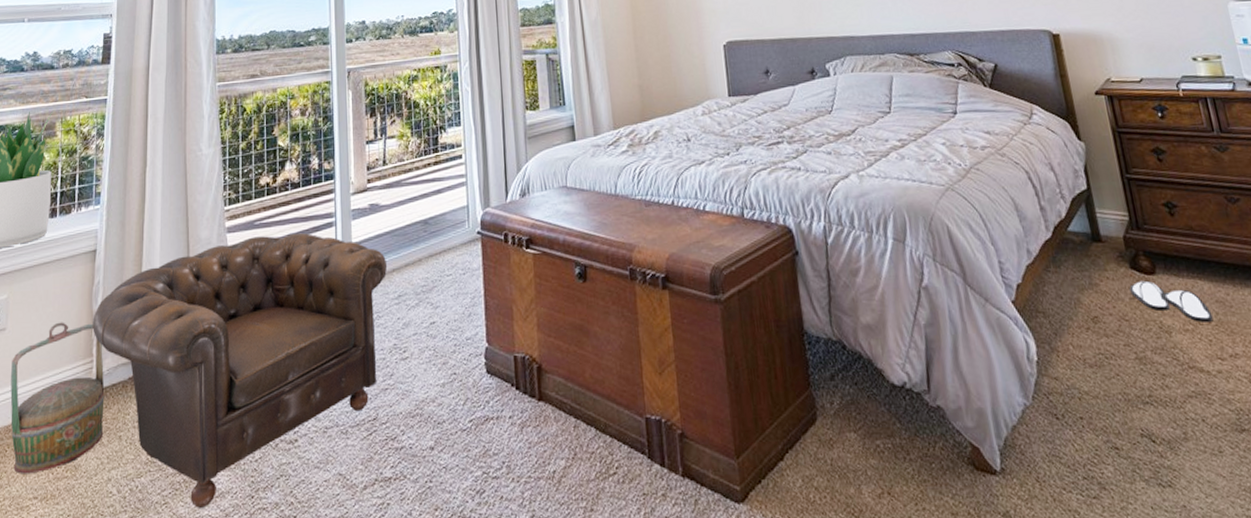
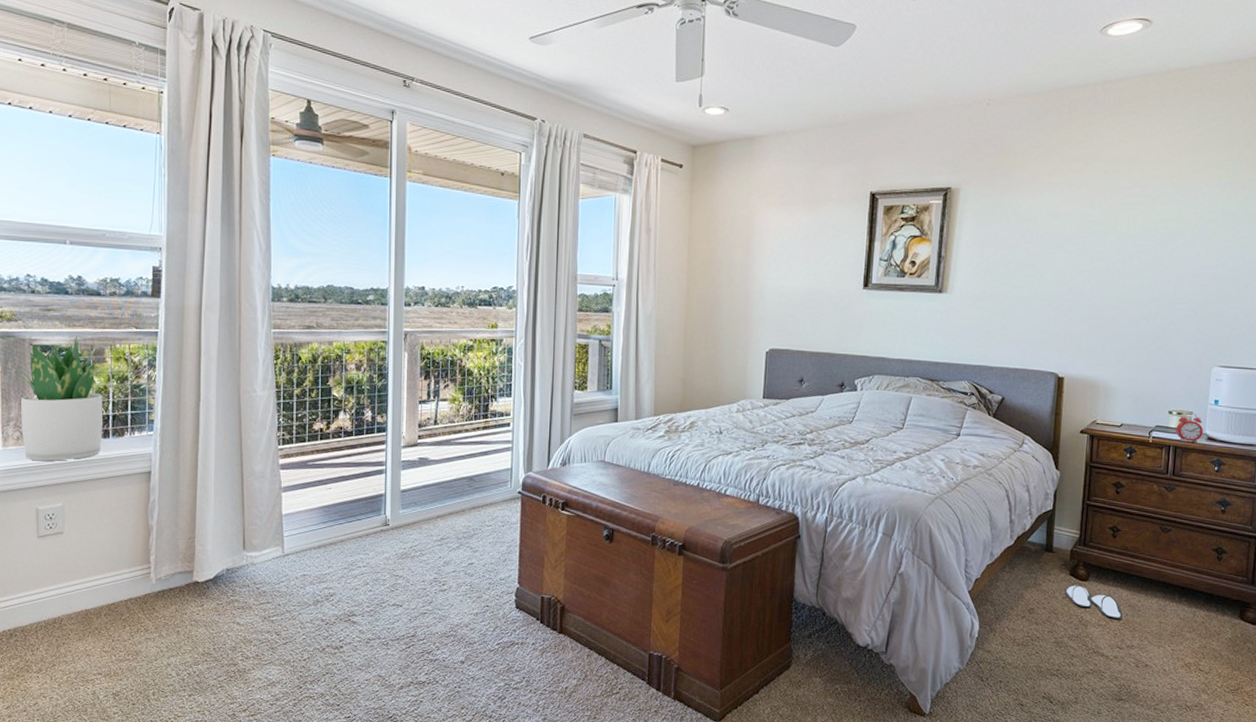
decorative basket: present [10,322,105,474] -> none [71,531,163,655]
armchair: present [92,232,388,509] -> none [149,475,433,694]
alarm clock: none [1206,56,1242,92] -> present [1175,412,1204,443]

